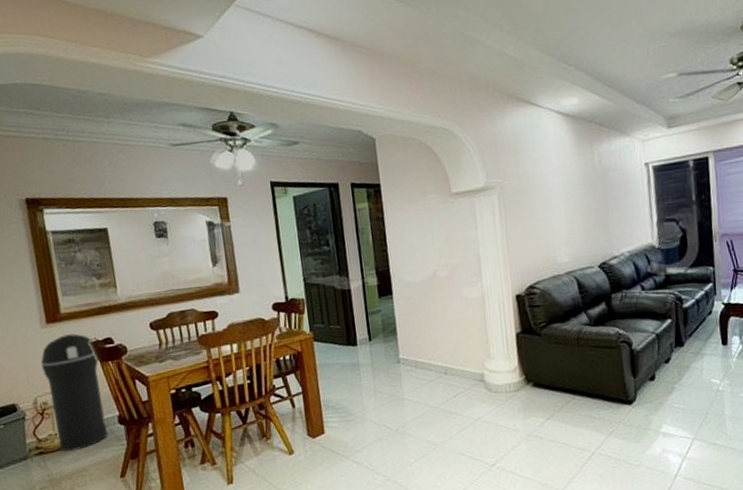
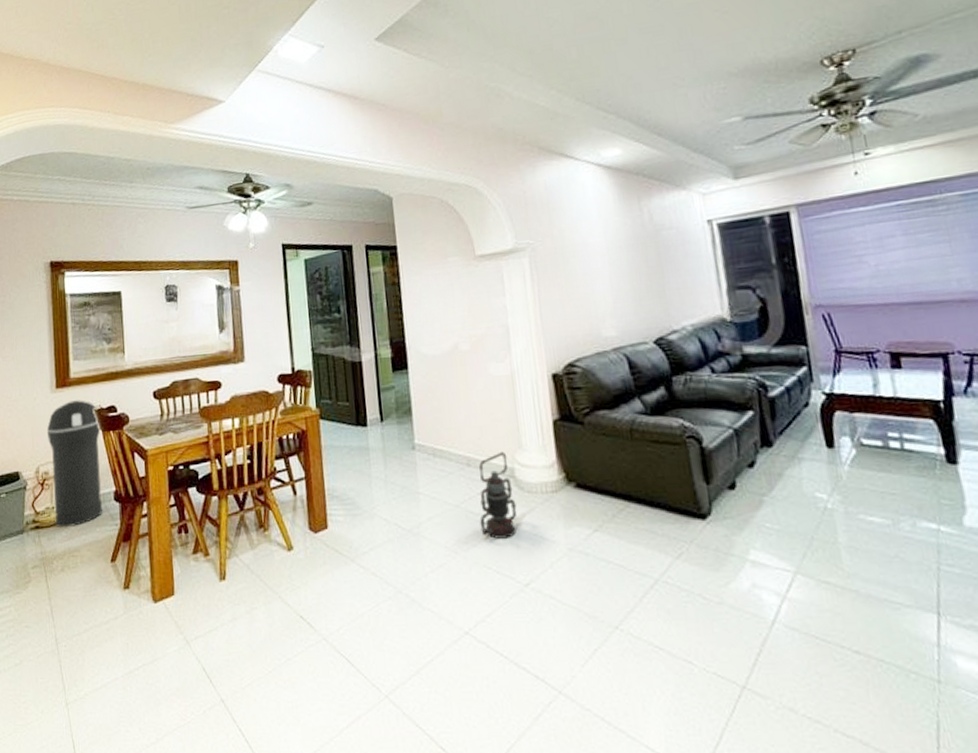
lantern: none [455,361,486,431] -> present [479,451,517,539]

